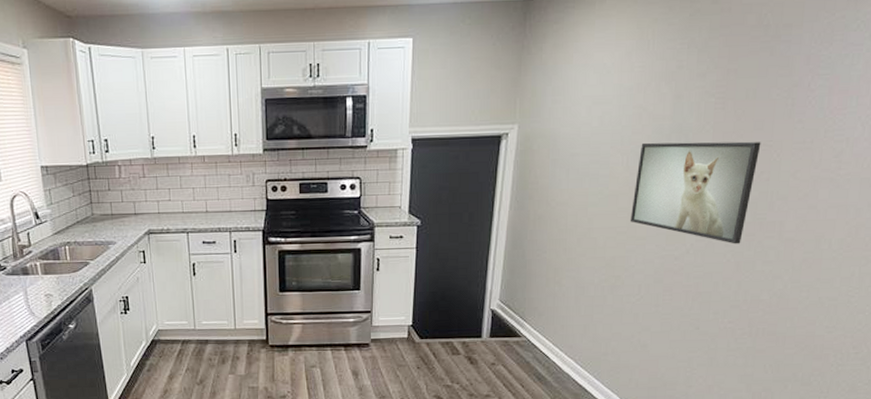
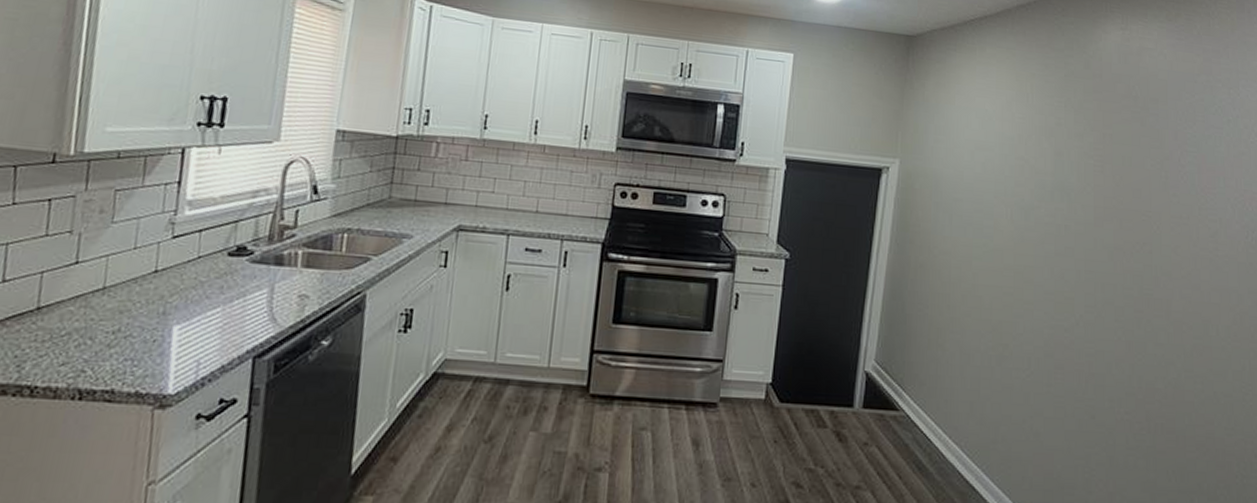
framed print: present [630,141,761,244] -> none [1016,196,1141,321]

